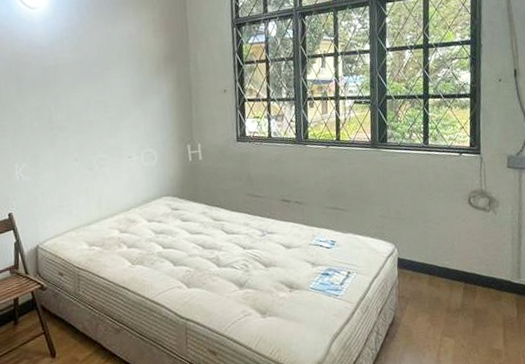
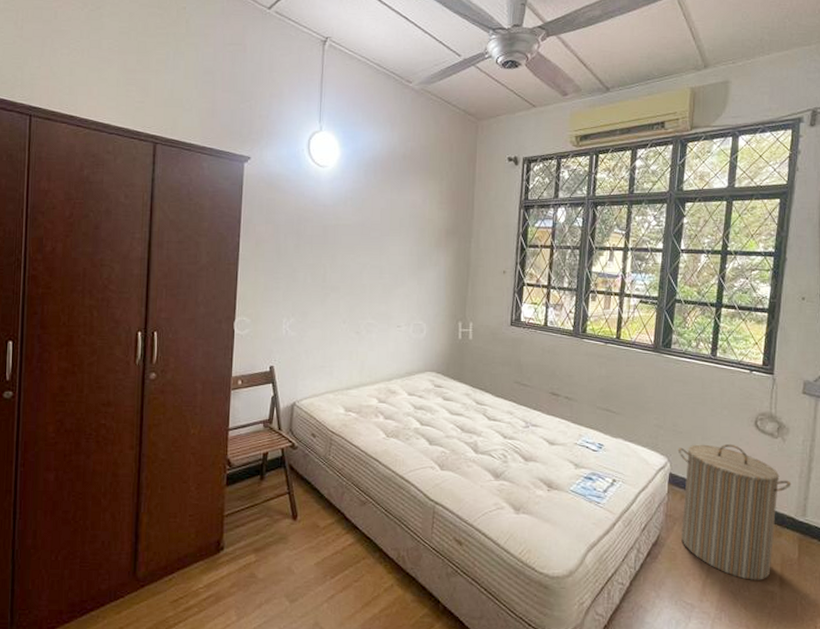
laundry hamper: none [403,223,506,343] -> present [677,443,792,580]

